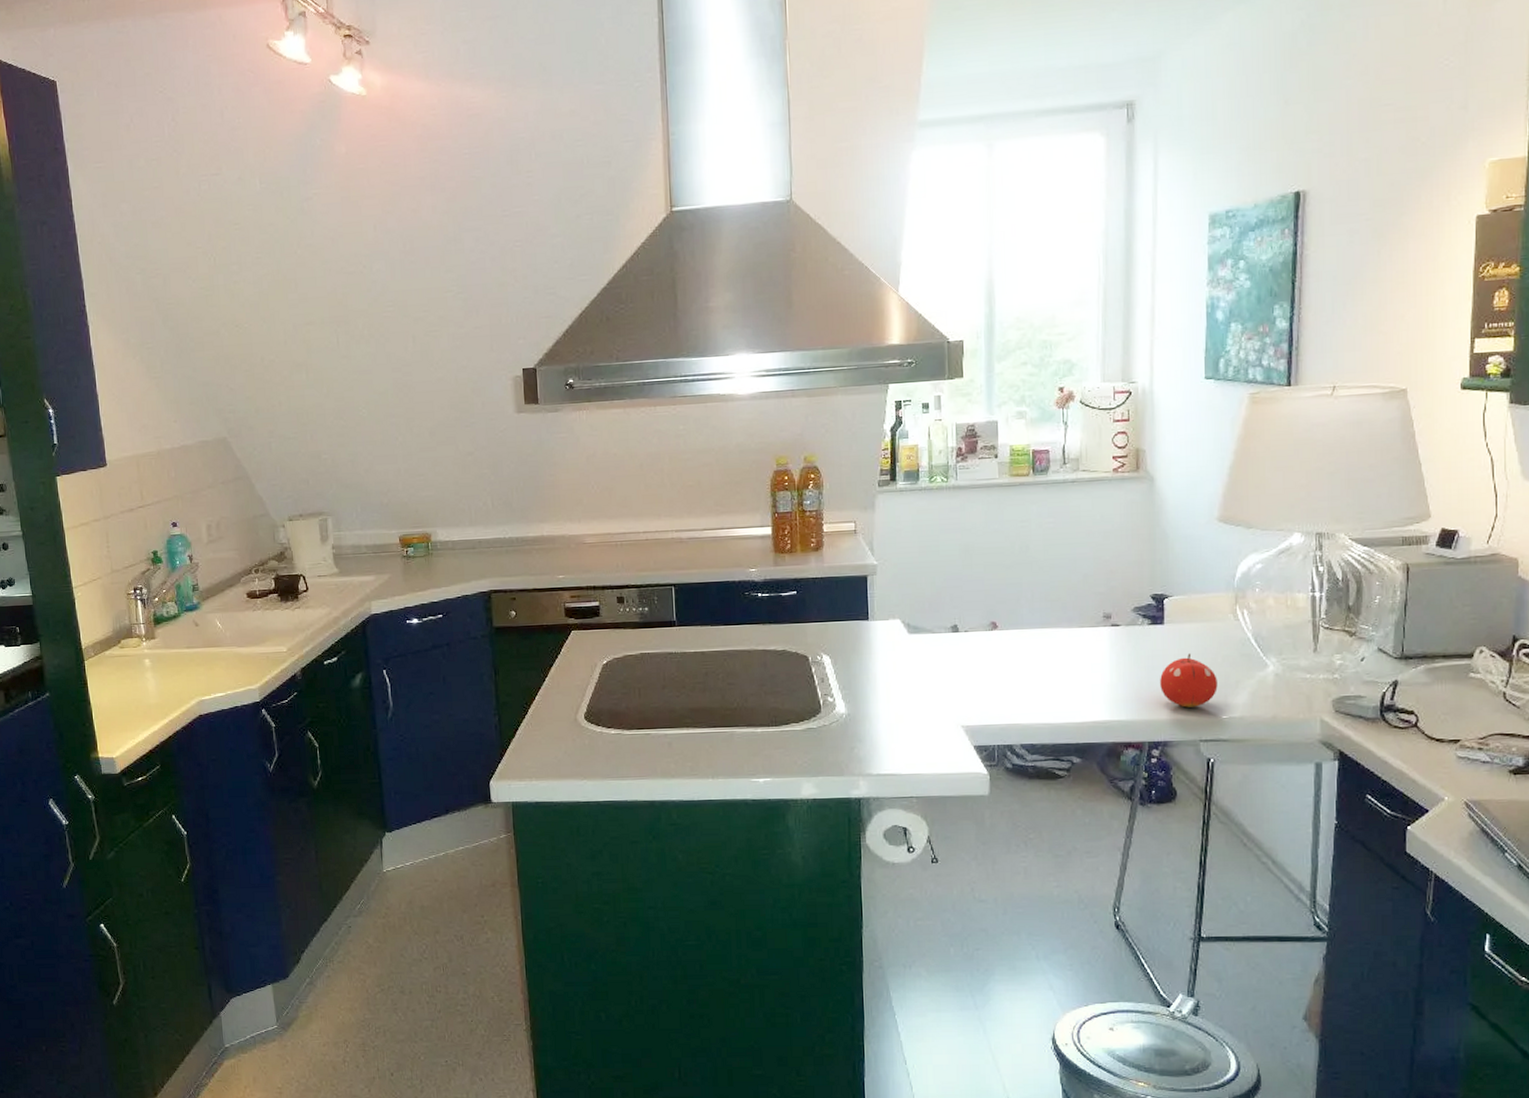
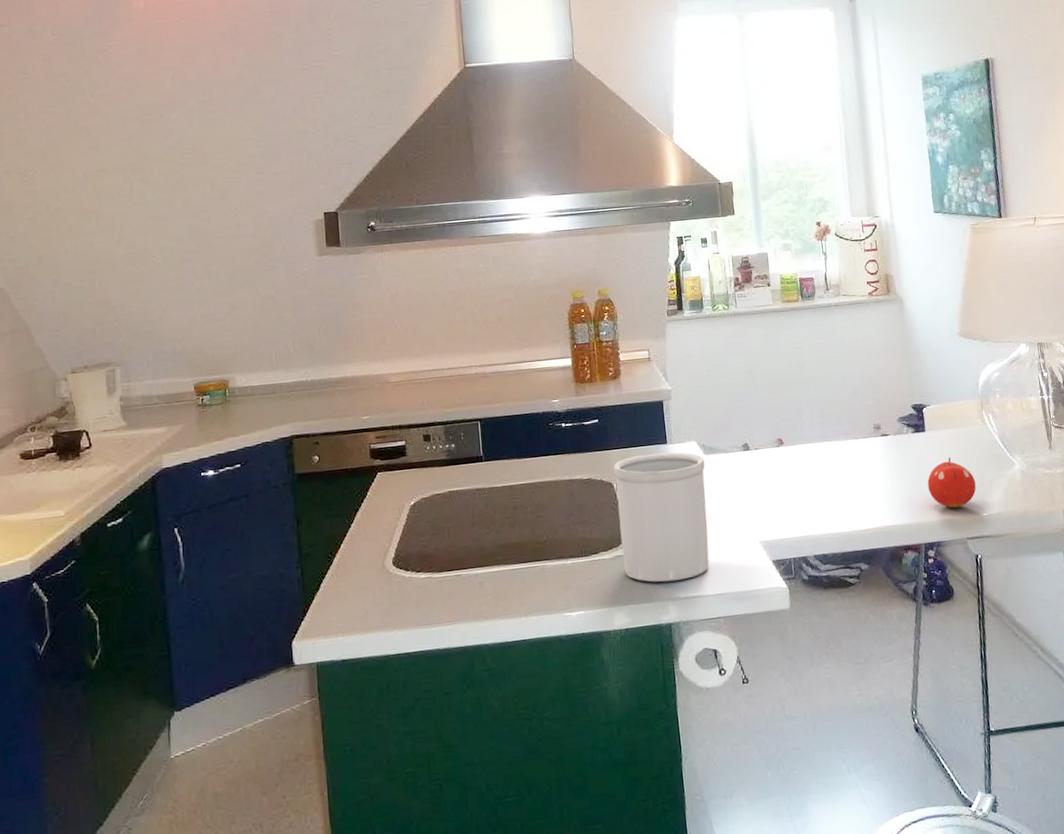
utensil holder: none [809,628,908,758] -> present [613,452,710,582]

